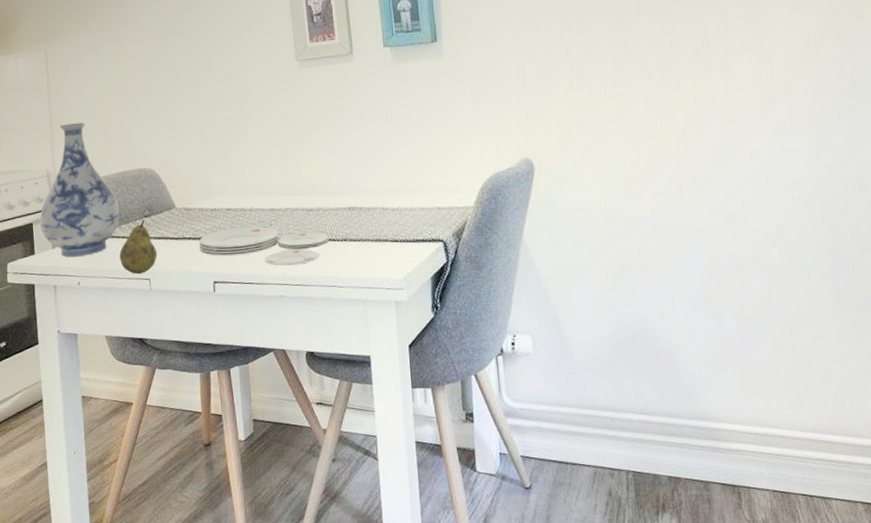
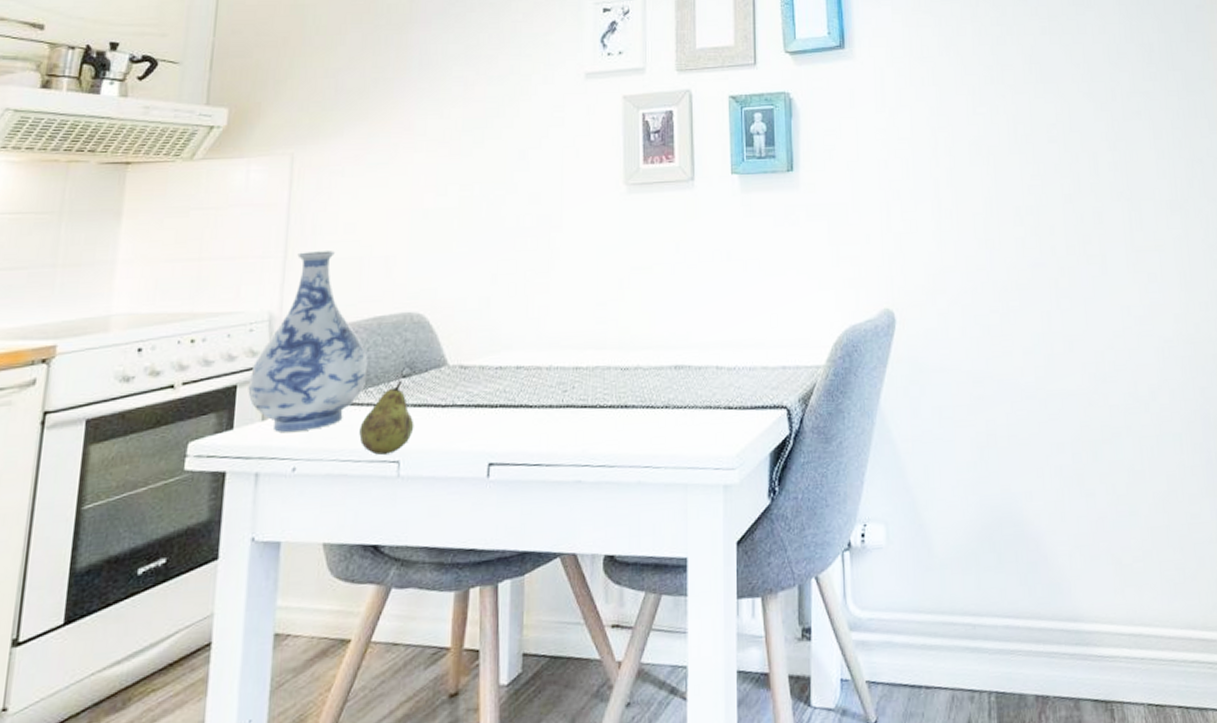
plate: present [198,226,329,266] -> none [473,389,647,441]

